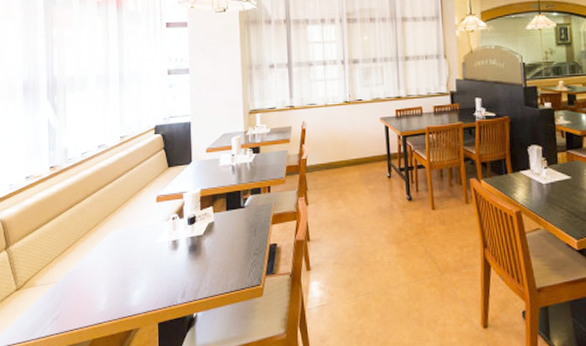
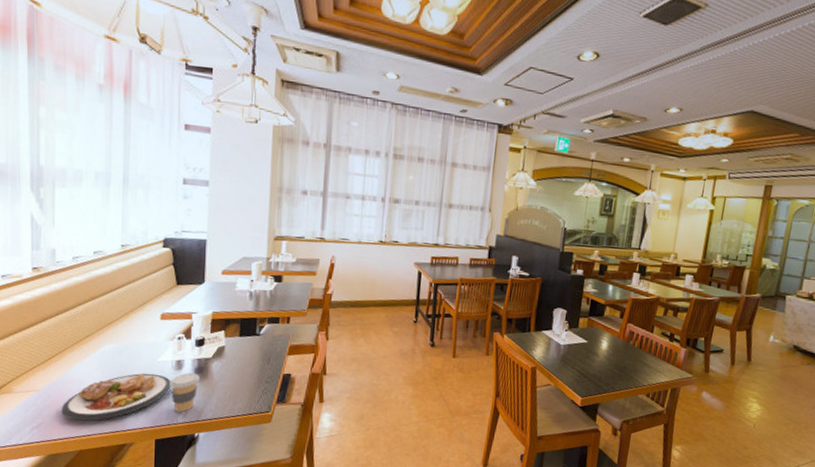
plate: none [76,256,169,309] -> present [61,373,171,422]
coffee cup: none [168,252,194,292] -> present [170,372,199,412]

